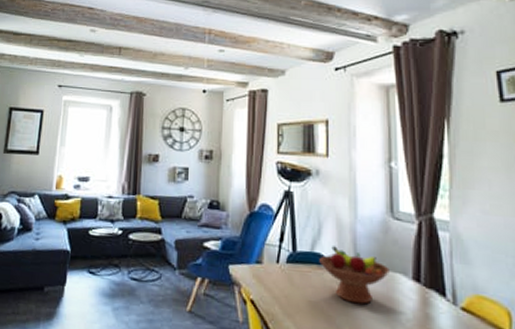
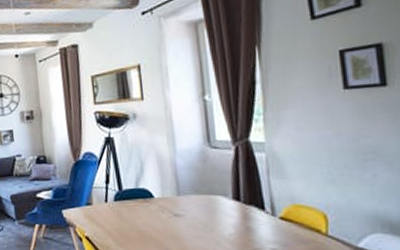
fruit bowl: present [319,246,389,305] -> none [144,180,211,227]

